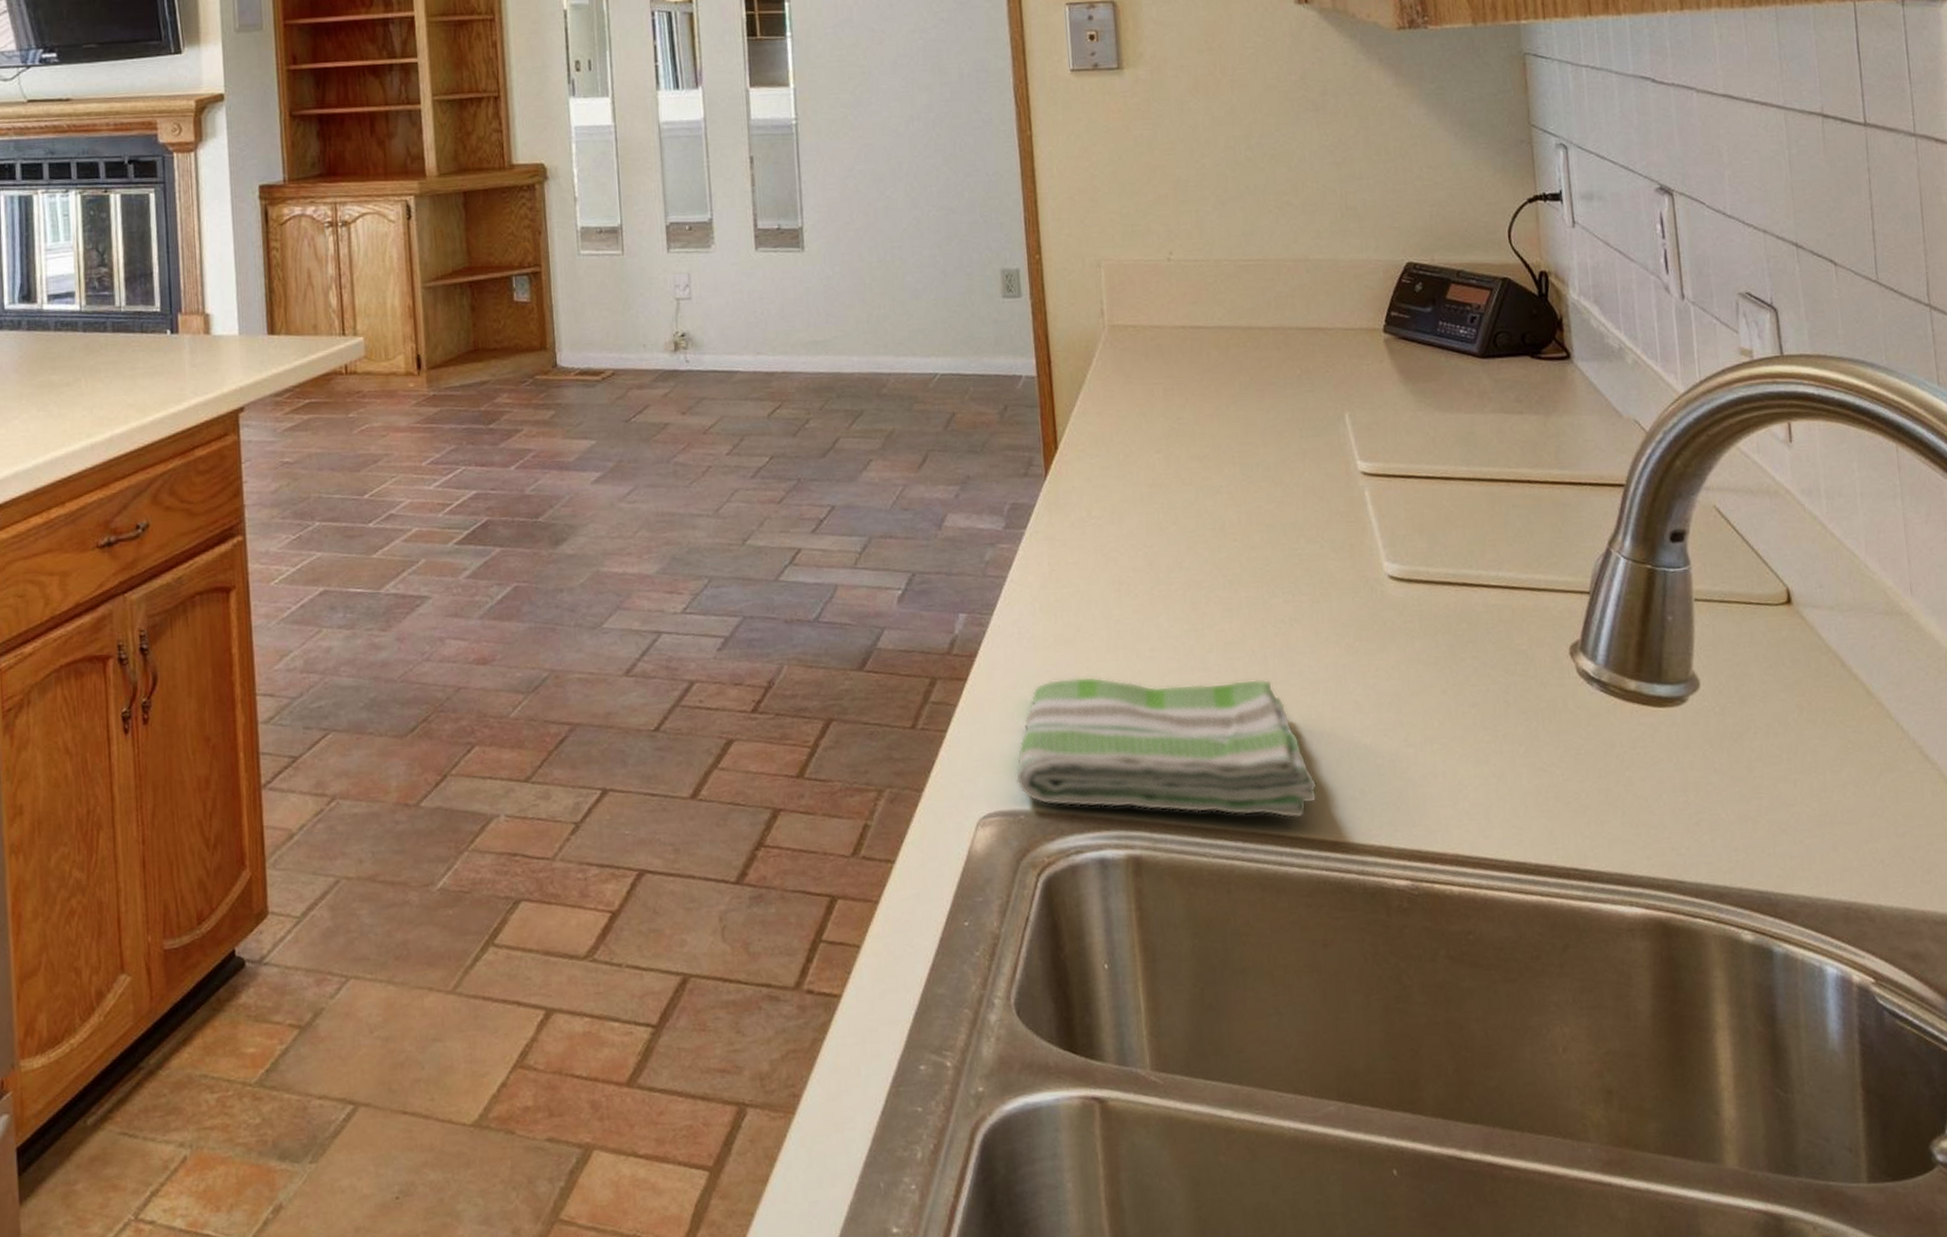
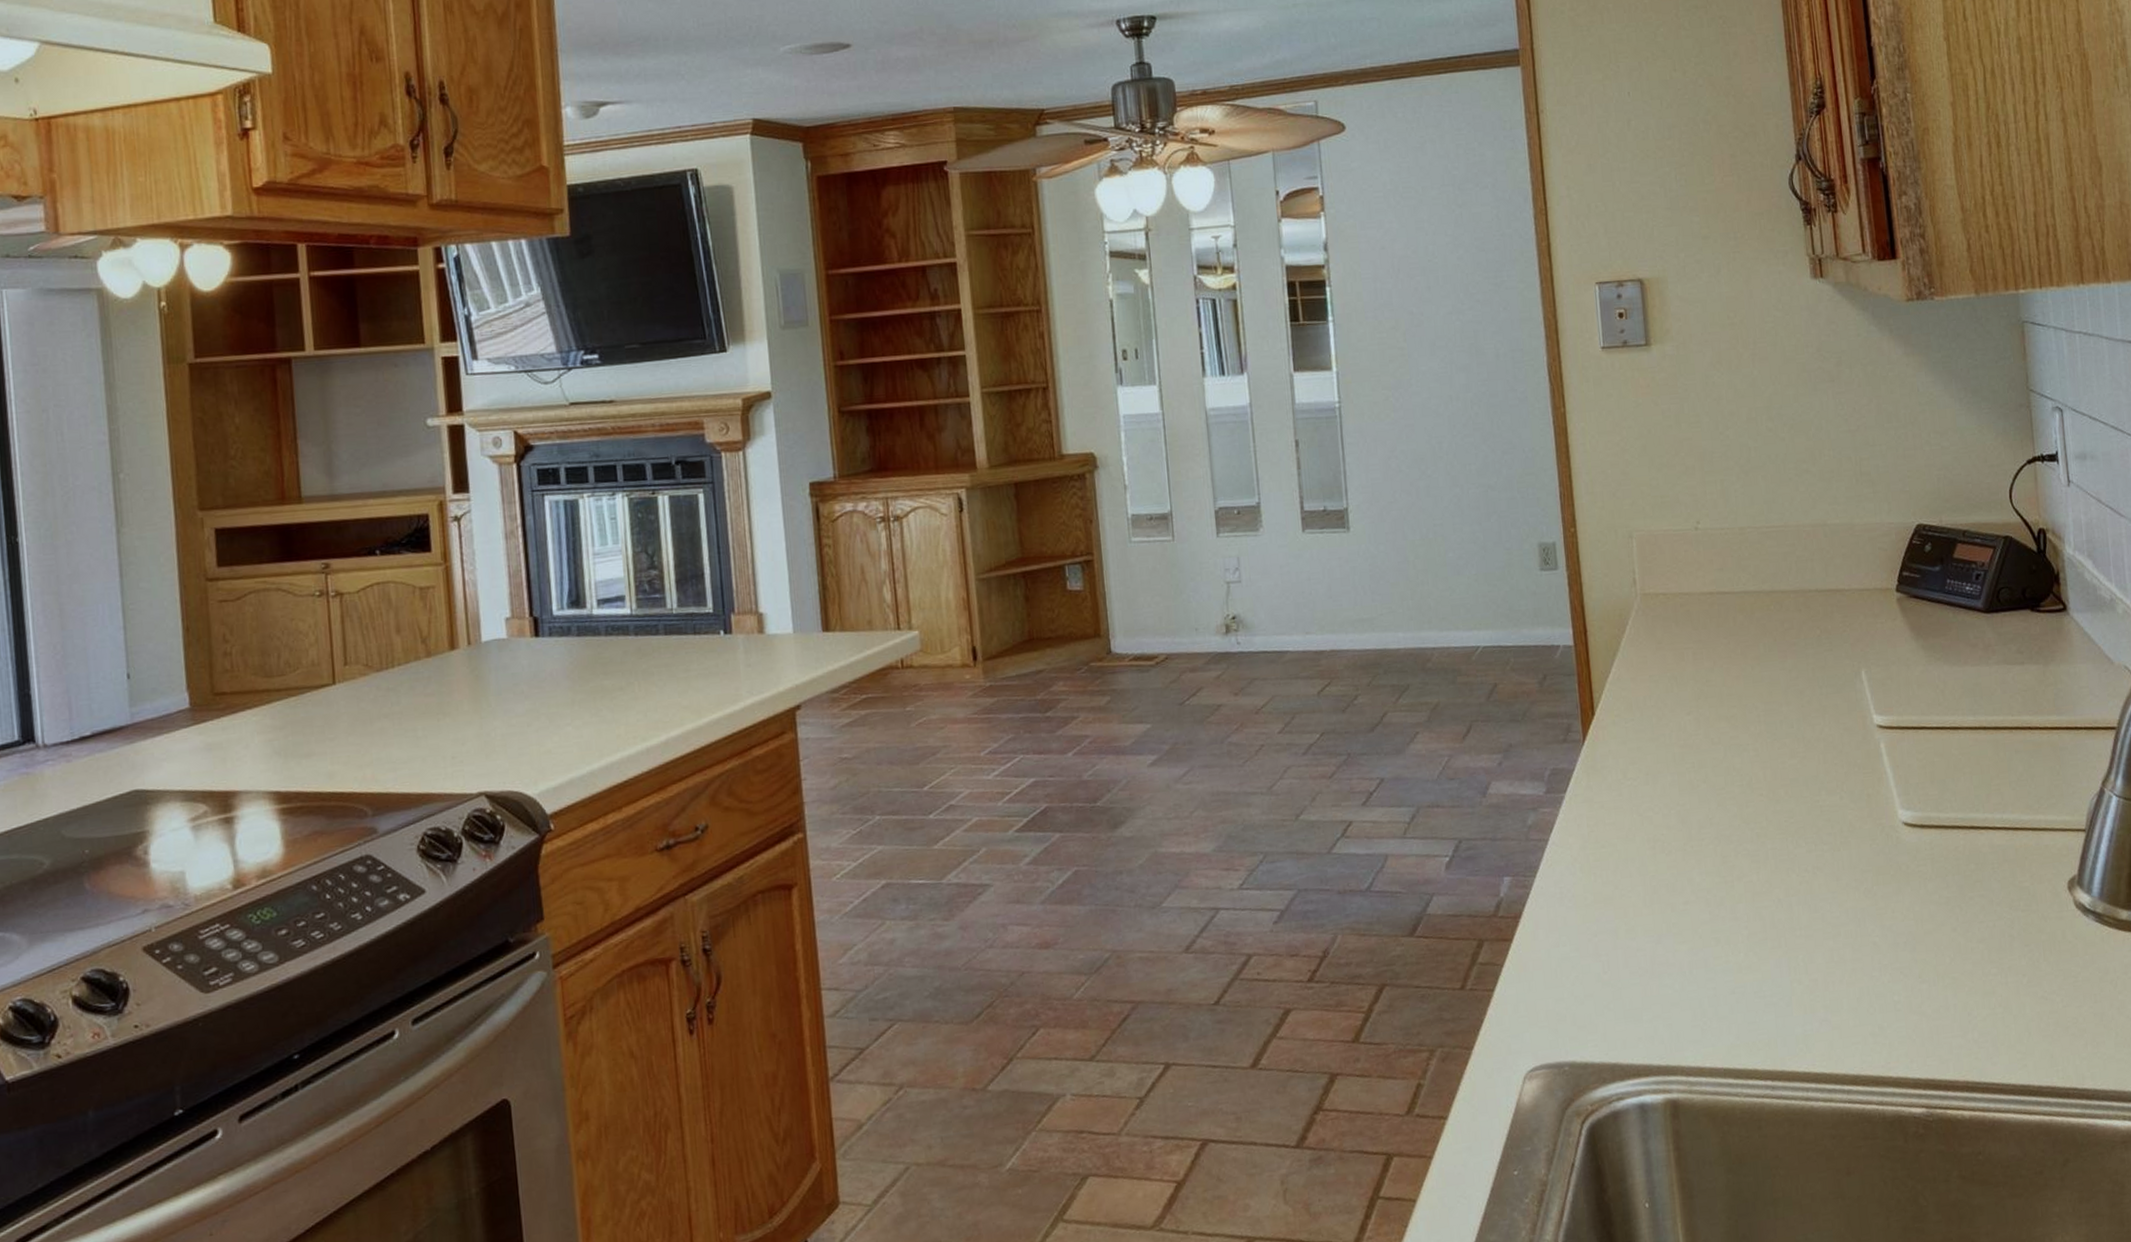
dish towel: present [1016,676,1318,819] -> none [1560,926,1840,1056]

